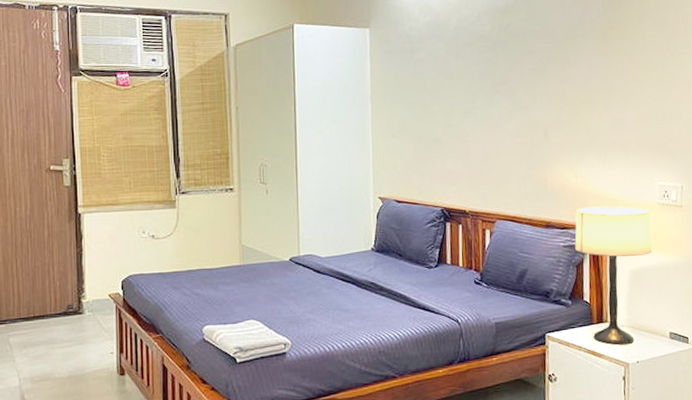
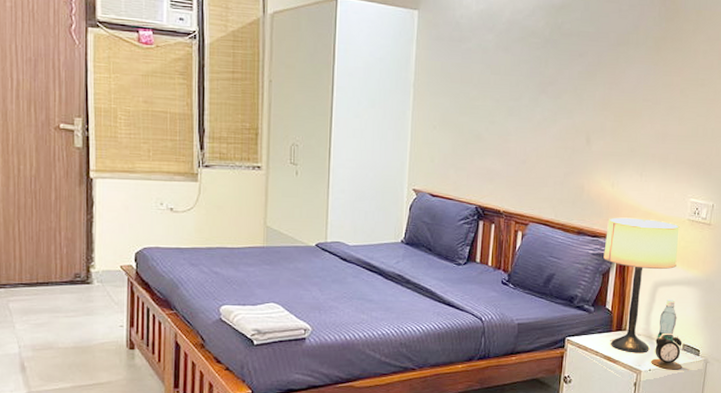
alarm clock: none [638,322,672,361] -> present [651,334,682,370]
bottle: none [641,286,660,335] -> present [656,298,677,345]

